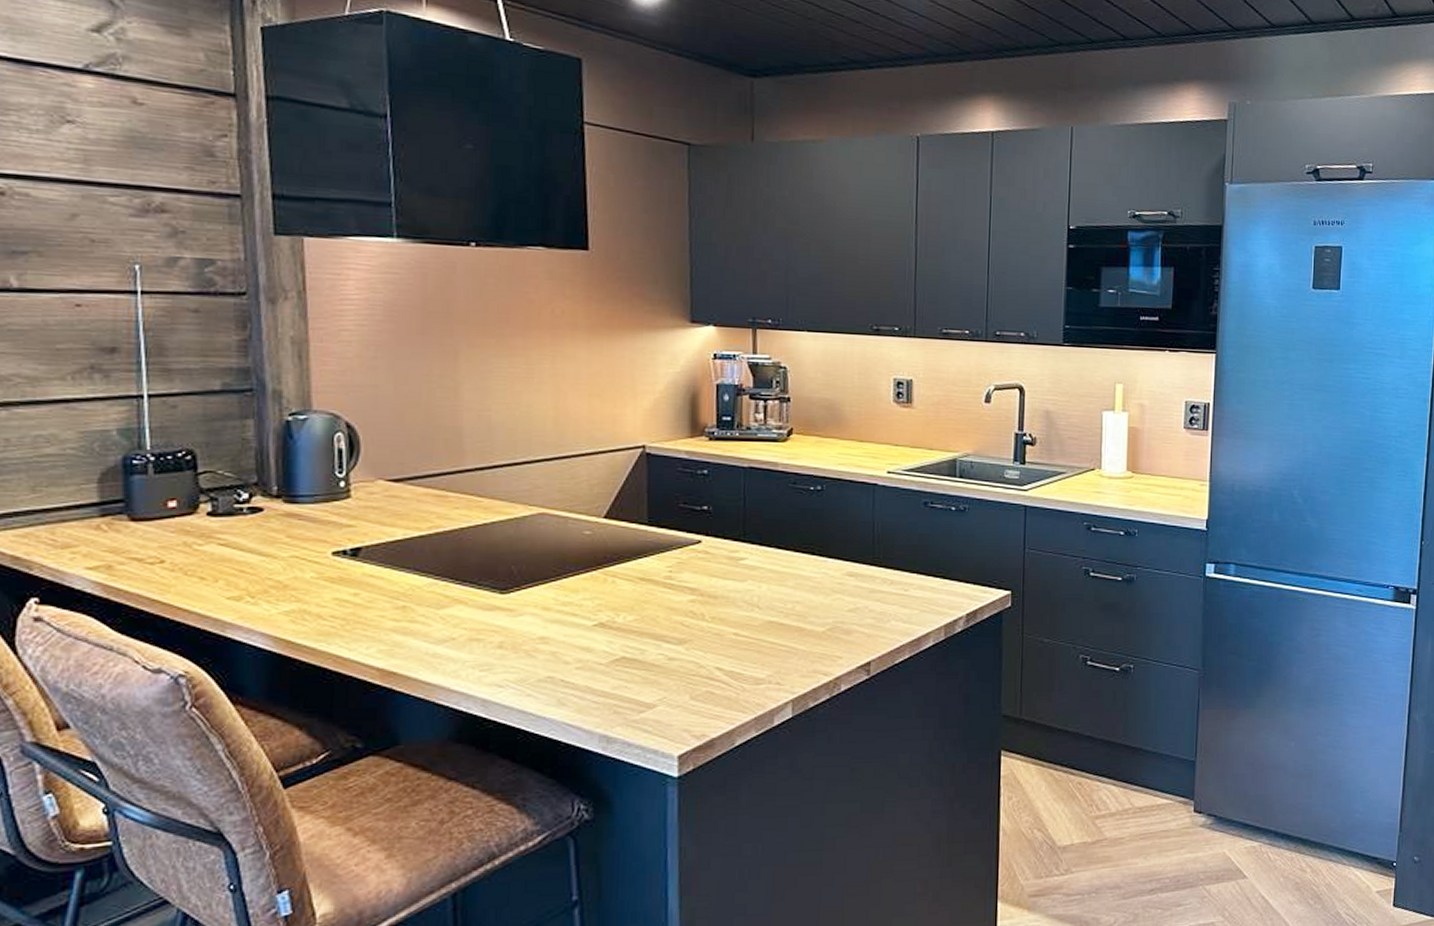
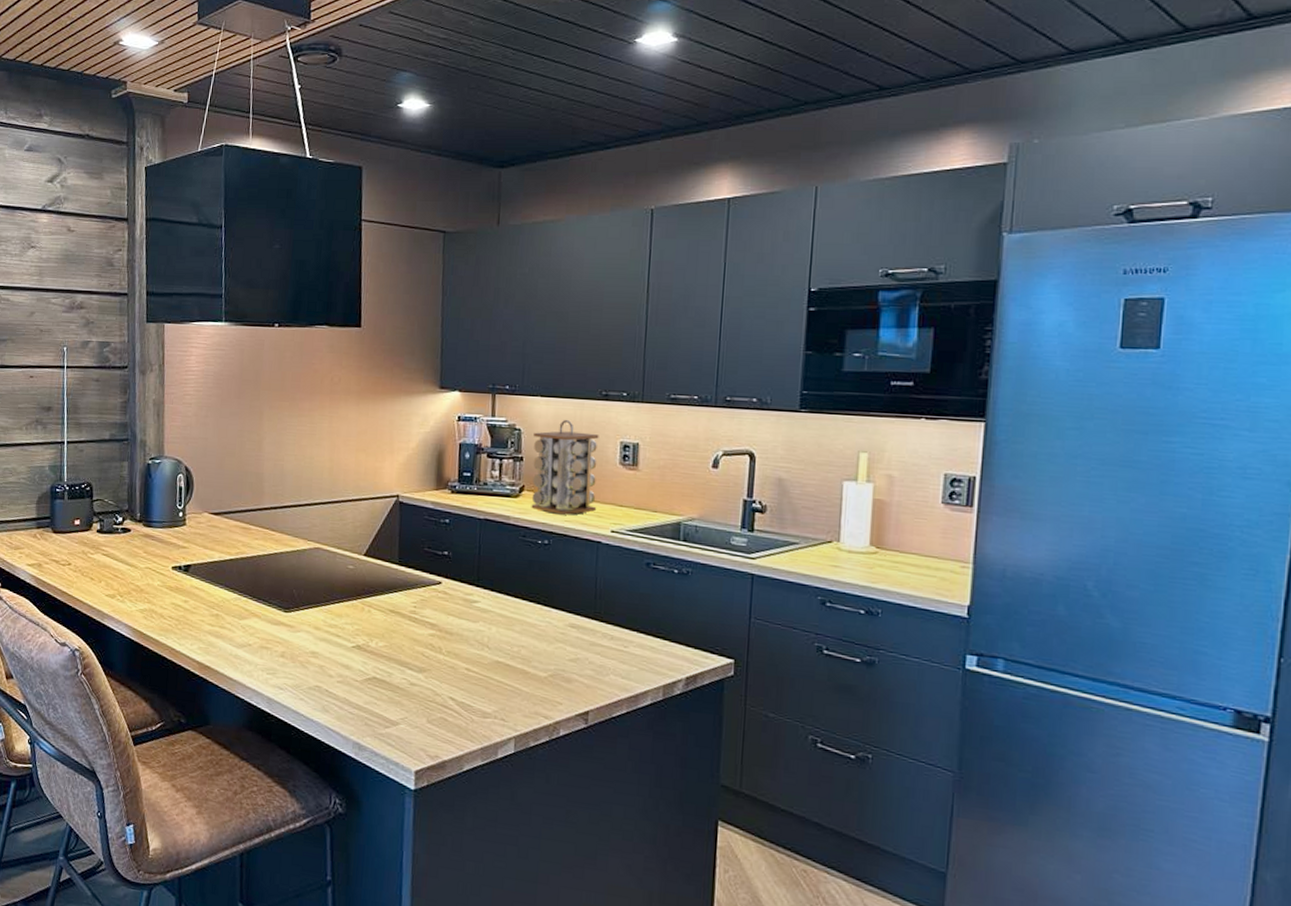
spice rack: none [801,355,872,458] -> present [531,419,599,515]

